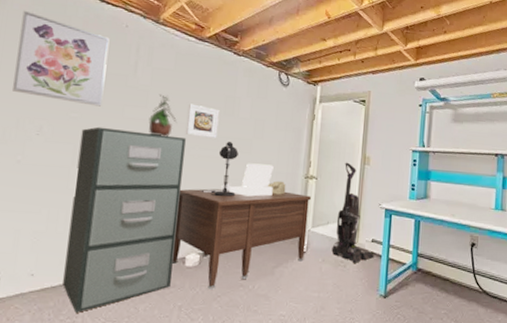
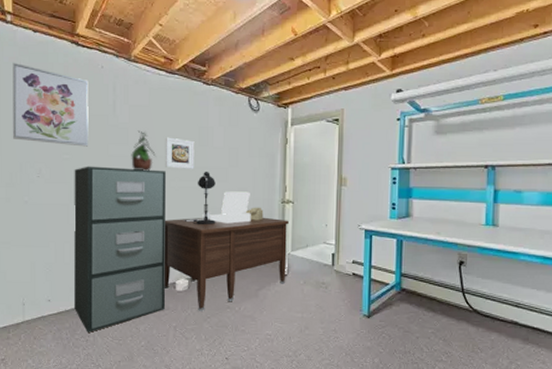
vacuum cleaner: present [331,162,374,263] -> none [312,184,356,284]

